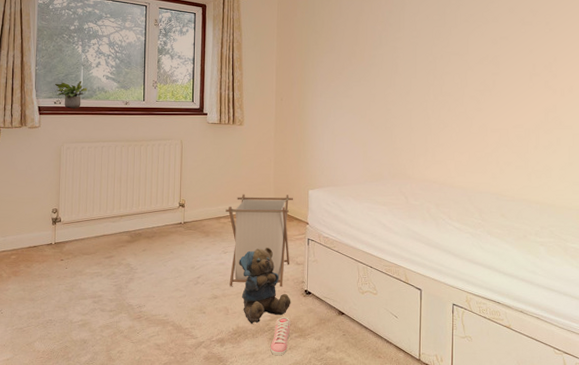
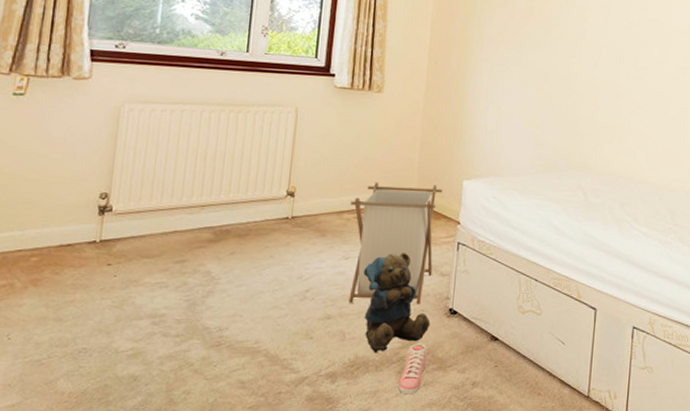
potted plant: present [54,80,88,110] -> none [117,18,167,58]

